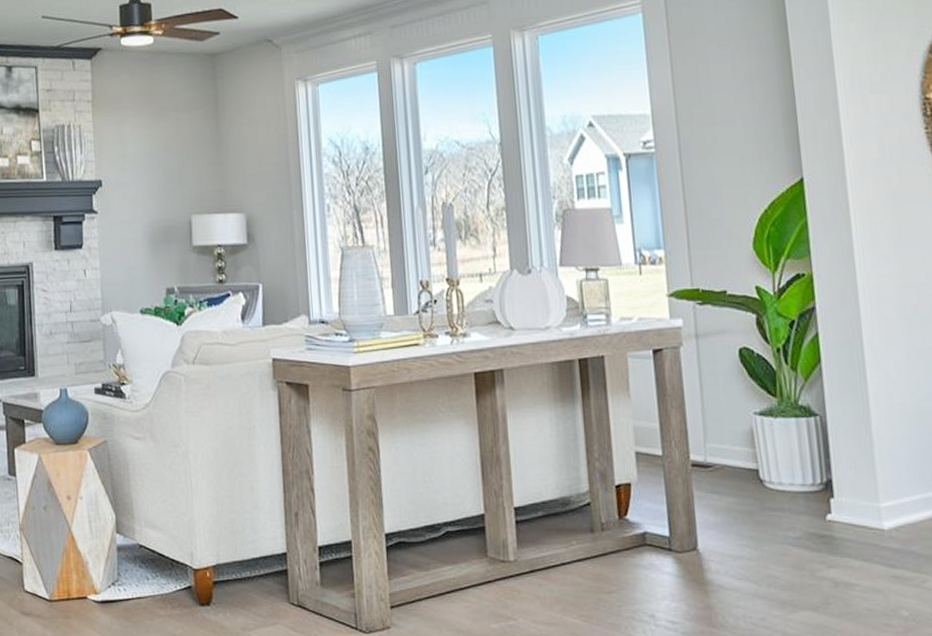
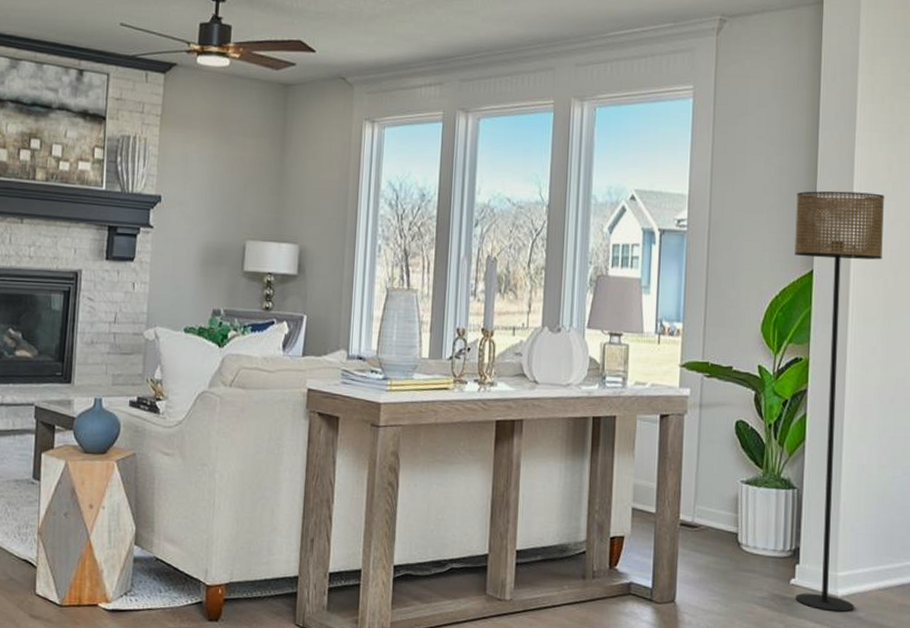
floor lamp: none [772,87,906,548] -> present [795,191,884,613]

